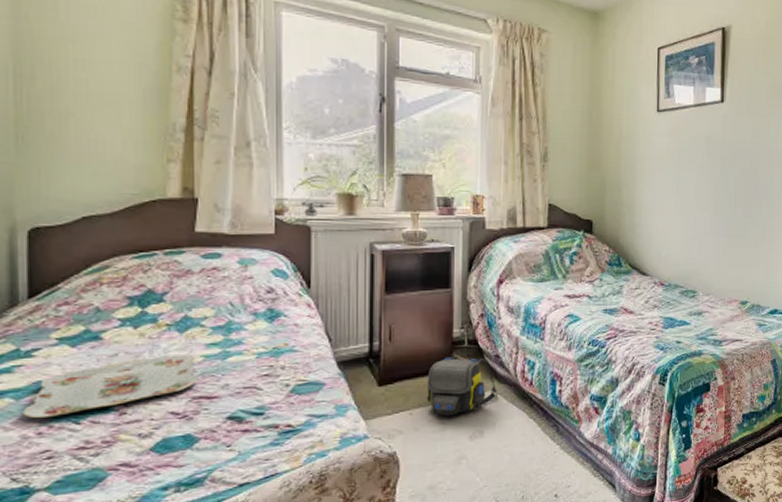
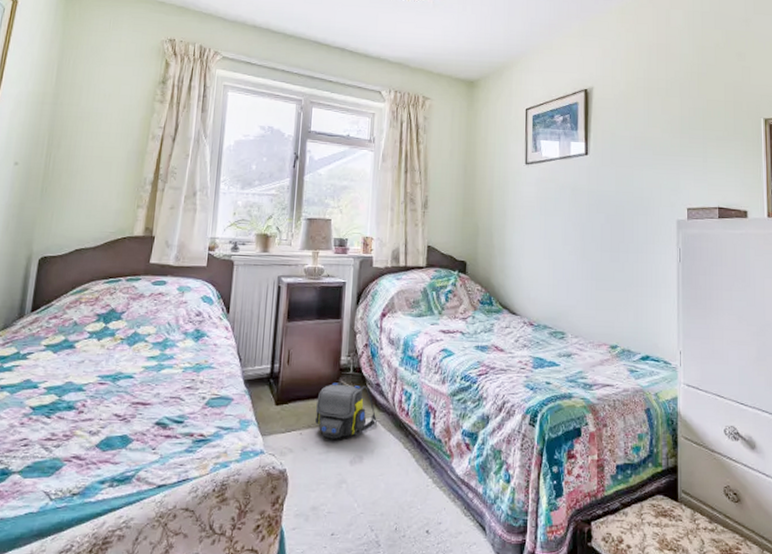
serving tray: present [23,354,198,419] -> none [13,365,139,411]

